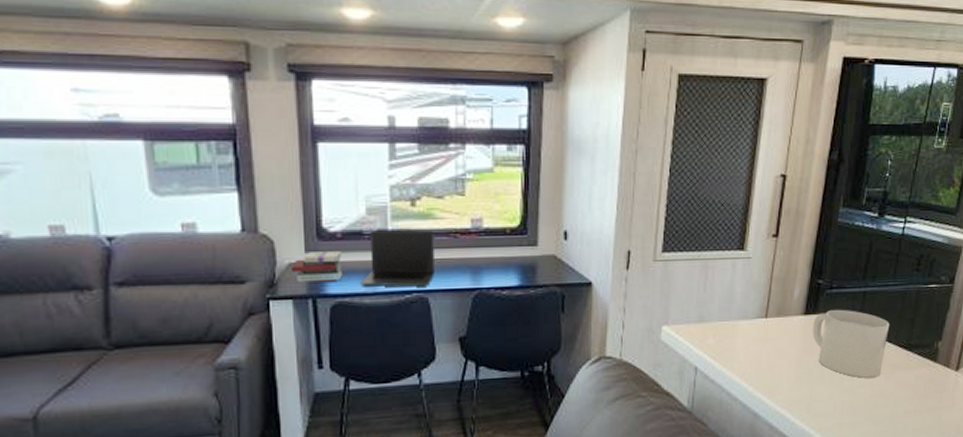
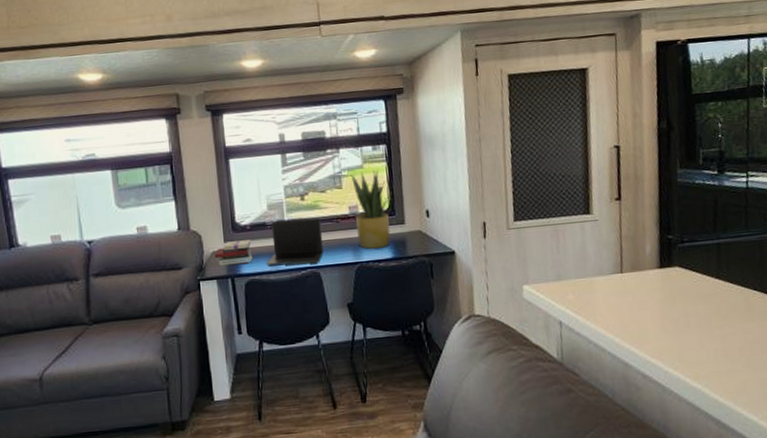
planter: none [478,176,526,274] -> present [351,170,392,249]
mug: present [812,309,890,378] -> none [669,261,752,326]

